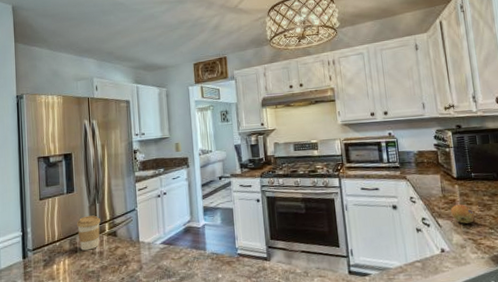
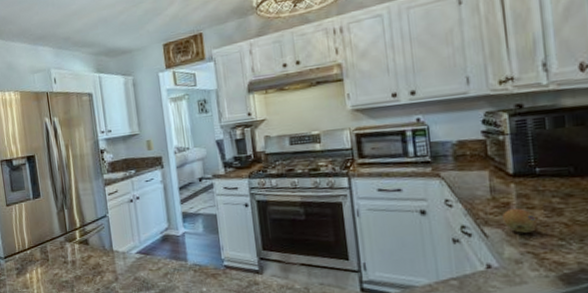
coffee cup: present [76,215,100,251] -> none [45,222,71,259]

